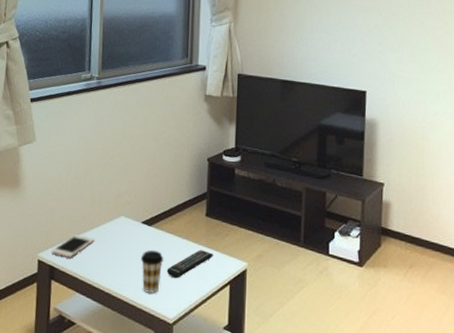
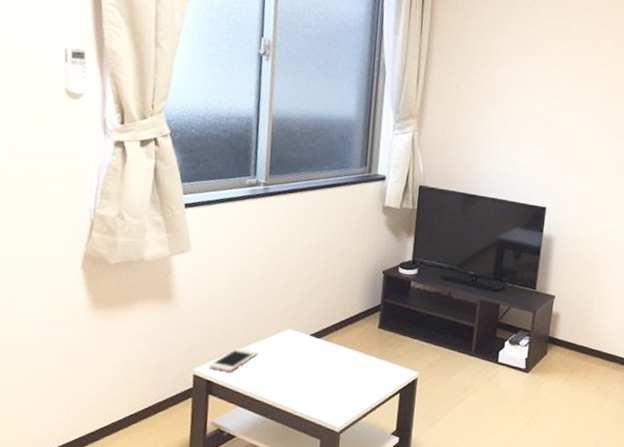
coffee cup: present [140,250,164,293] -> none [308,363,333,404]
remote control: present [166,249,214,279] -> none [335,360,385,389]

